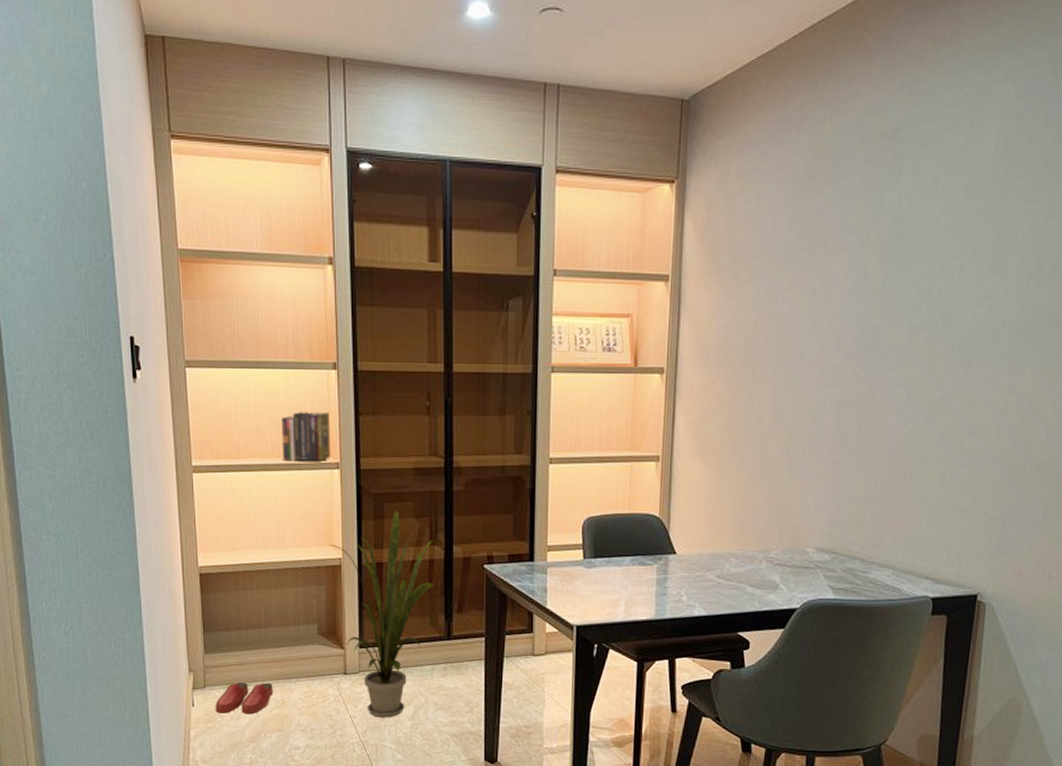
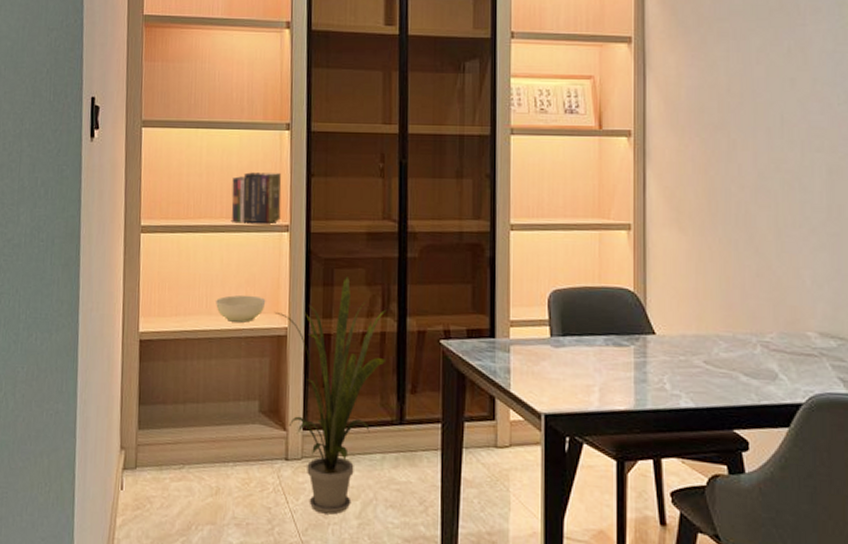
slippers: present [215,682,273,715] -> none [145,464,208,502]
bowl: none [272,529,320,555] -> present [216,295,266,323]

